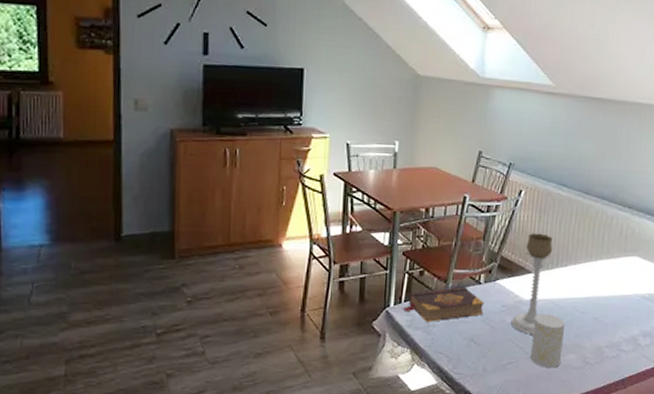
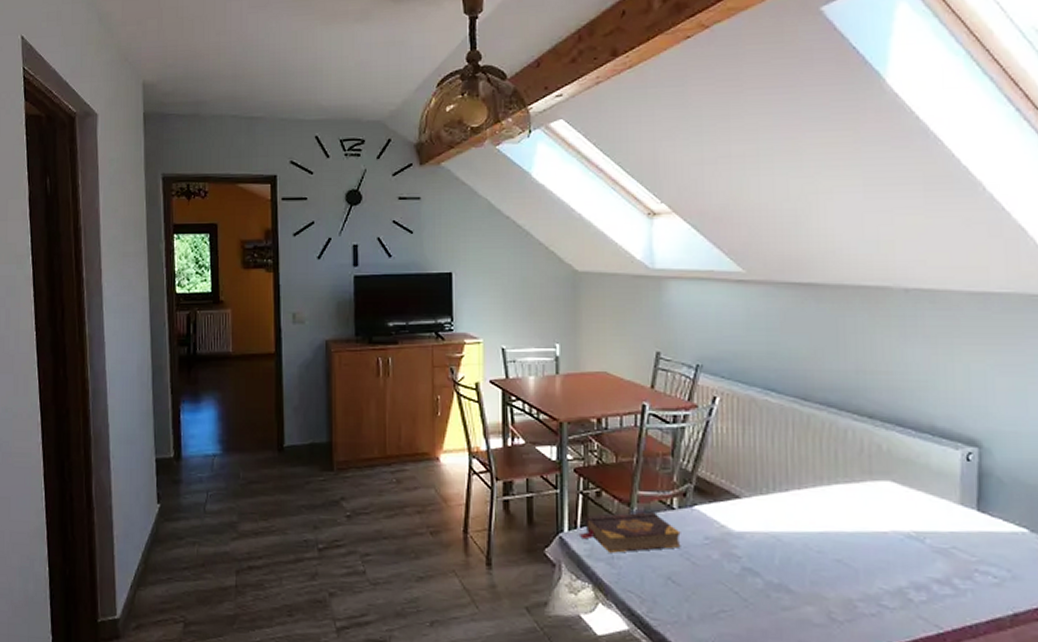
candle holder: present [511,233,553,334] -> none [719,448,766,576]
cup: present [531,313,566,368] -> none [749,549,795,623]

